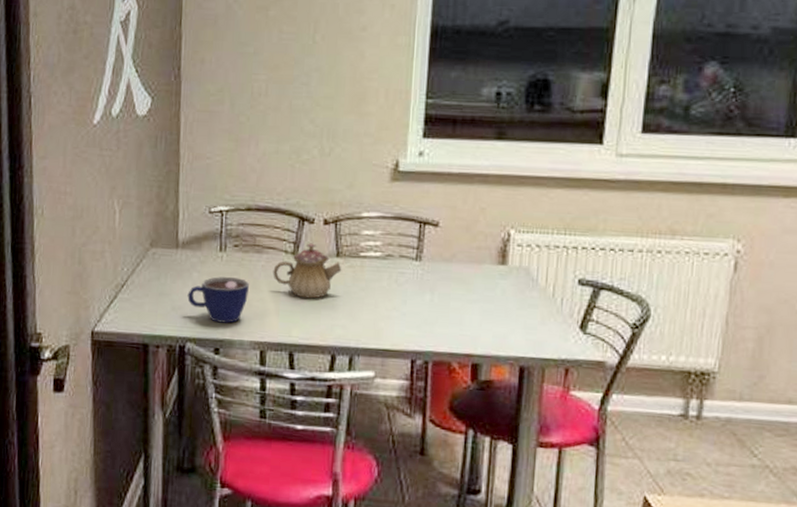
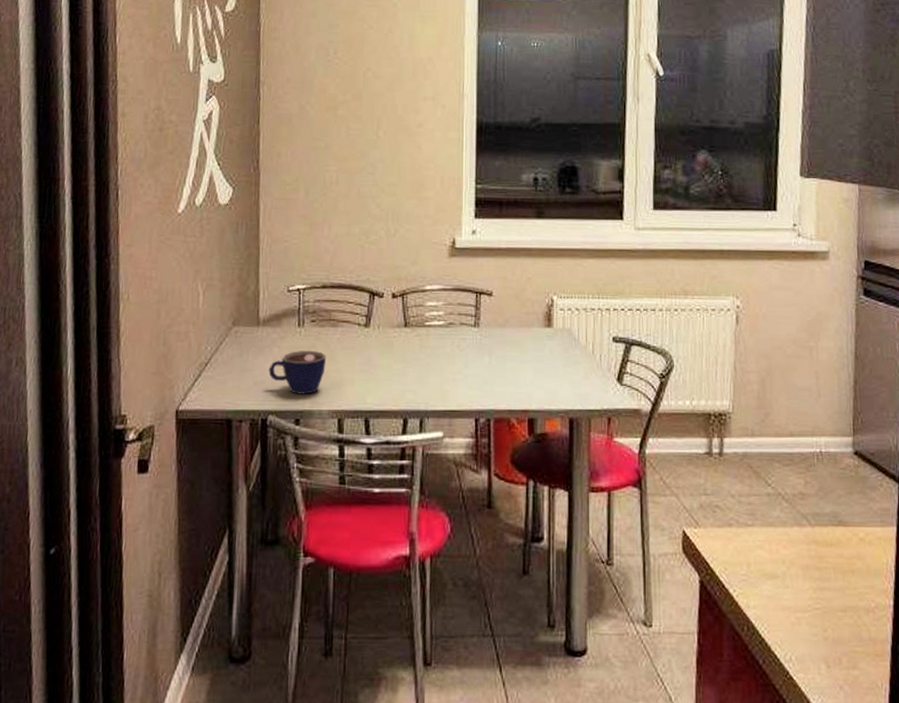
teapot: present [273,243,342,299] -> none [347,315,410,367]

